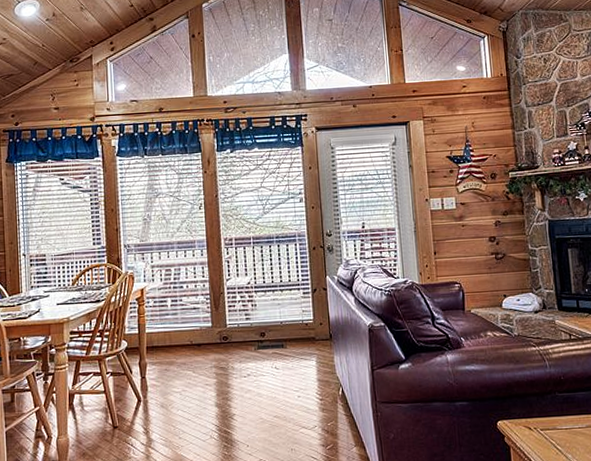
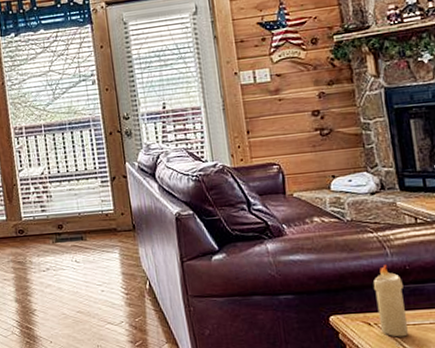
candle: none [534,375,561,440] -> present [373,264,408,337]

